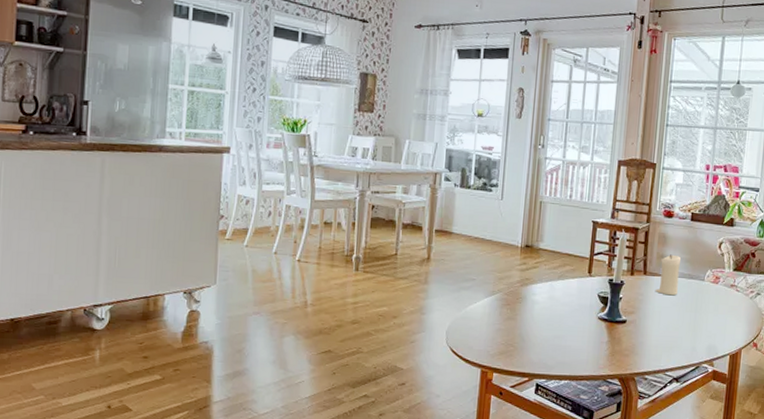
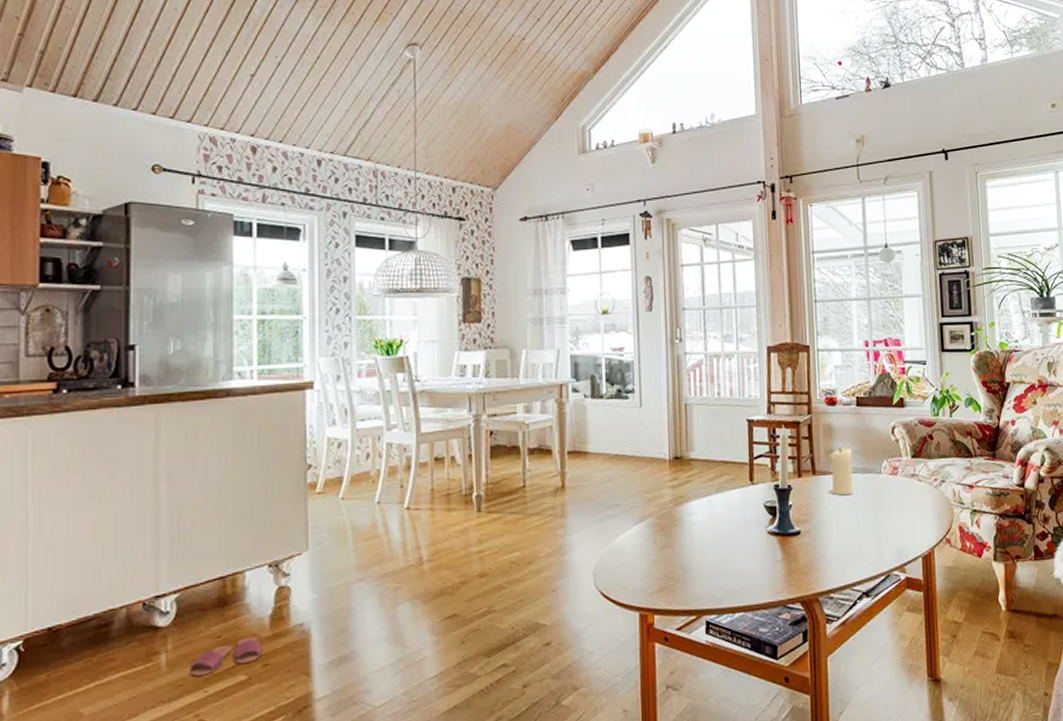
slippers: none [116,346,174,372] -> present [189,636,262,677]

